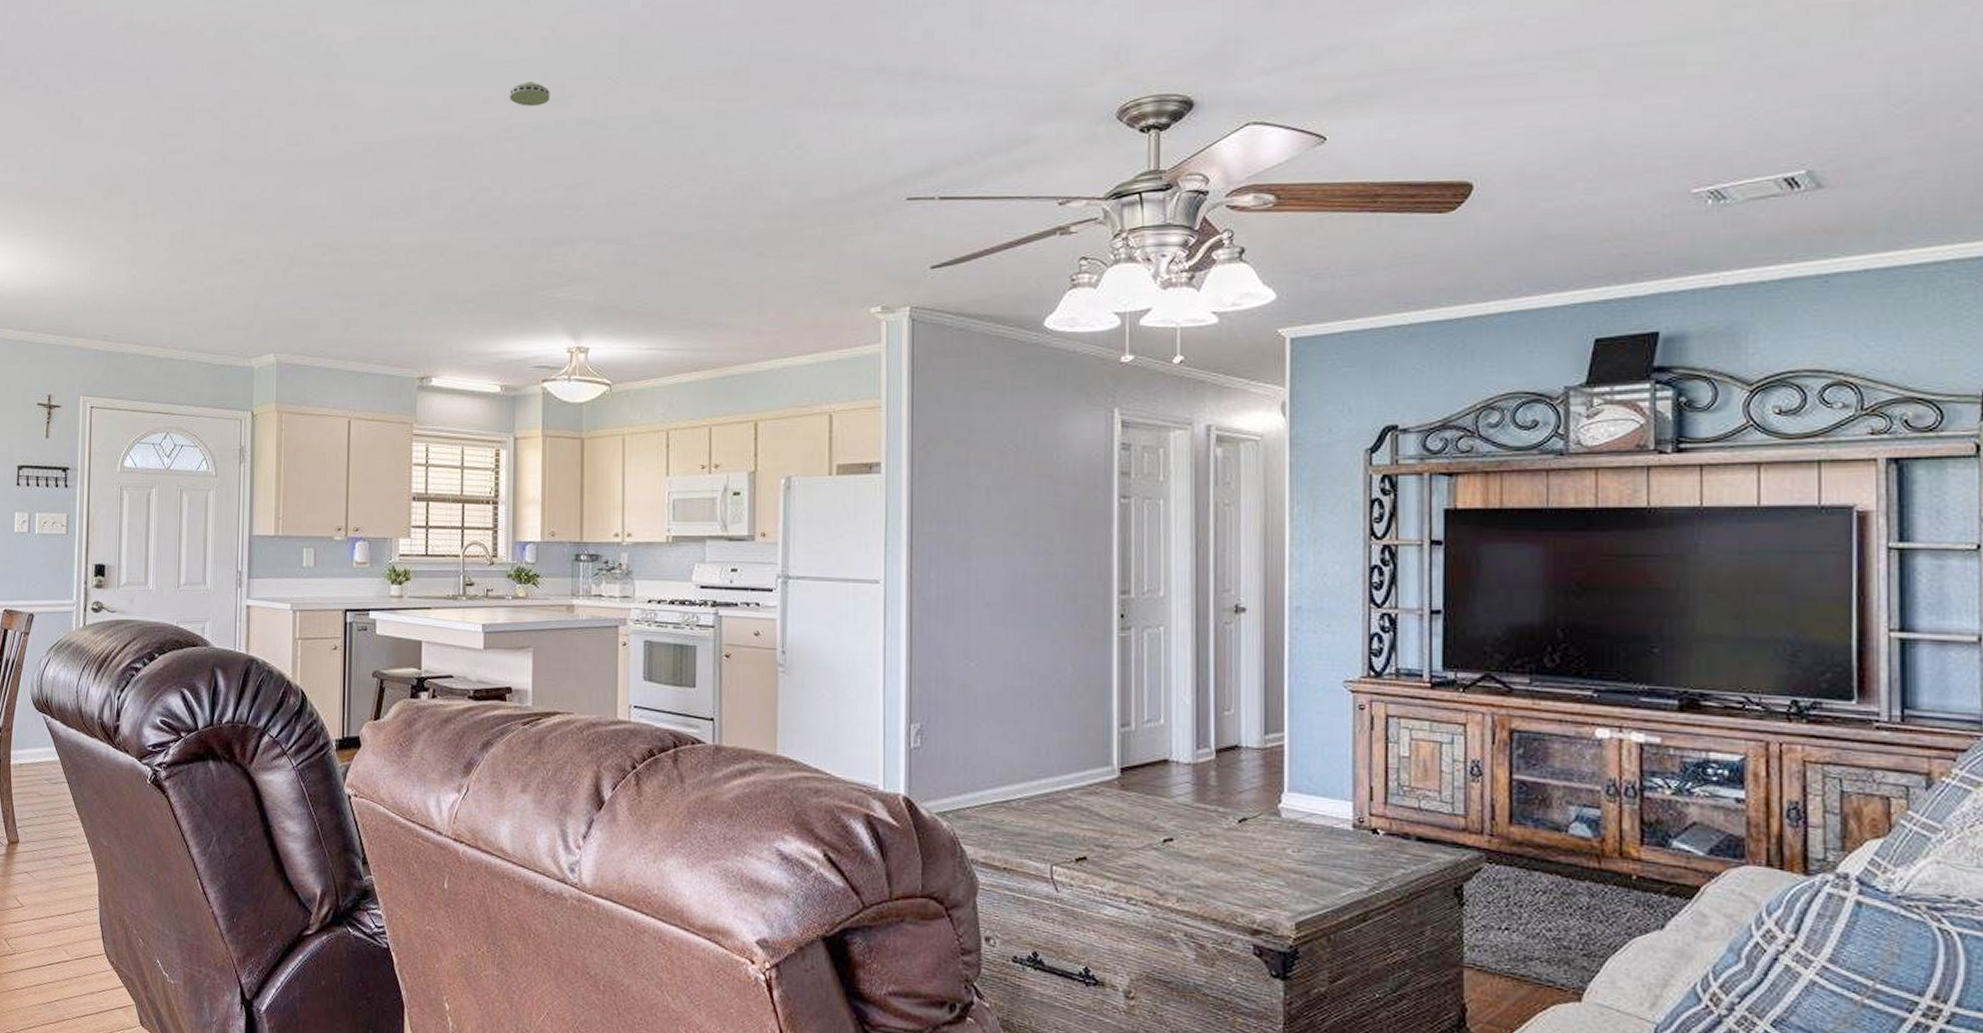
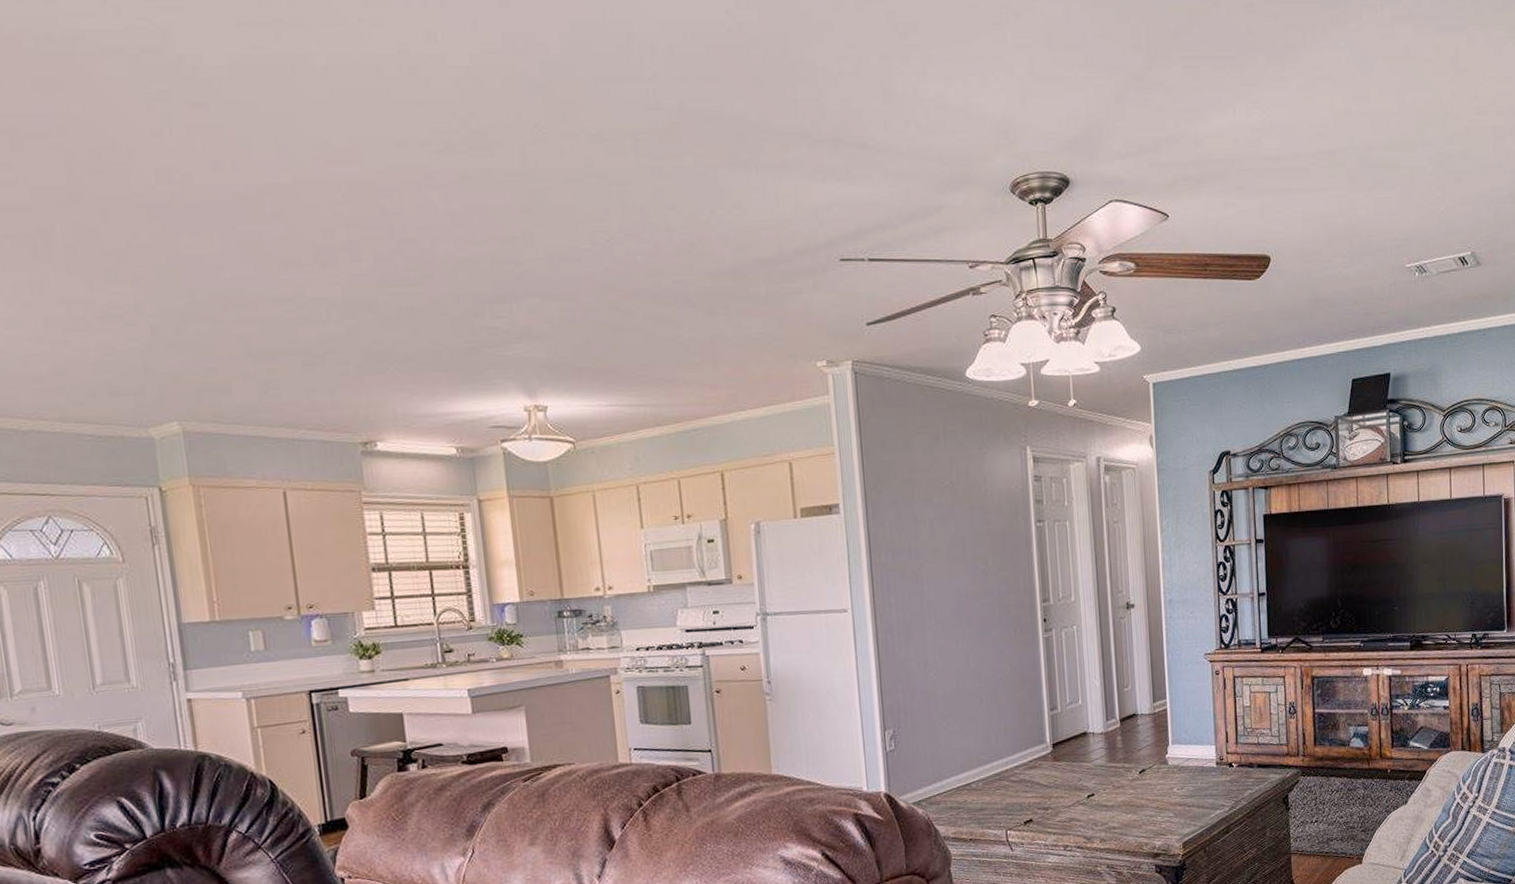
smoke detector: present [510,81,550,106] -> none [426,125,473,152]

